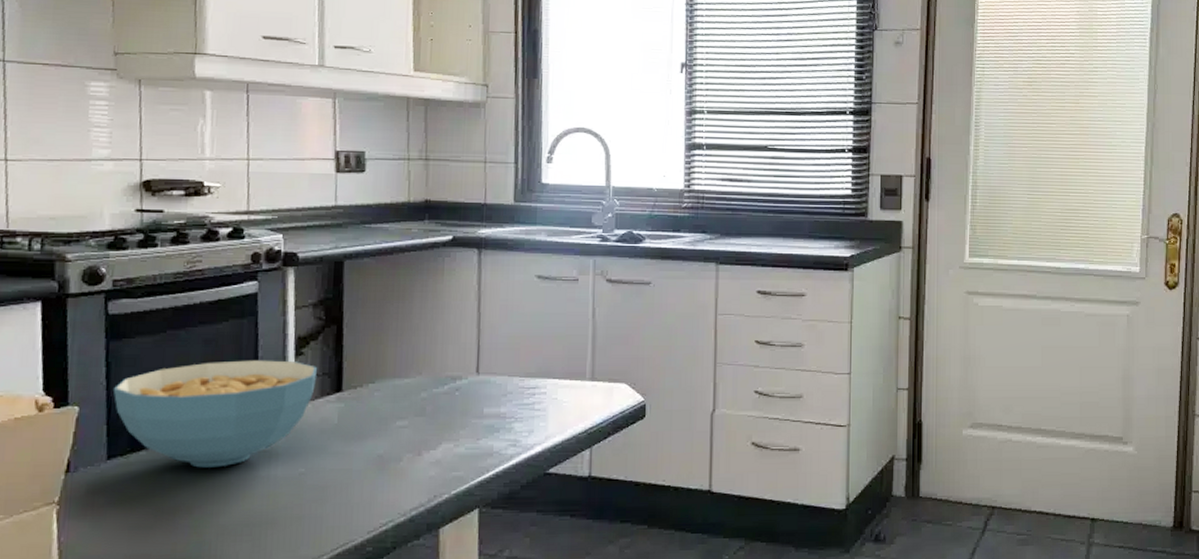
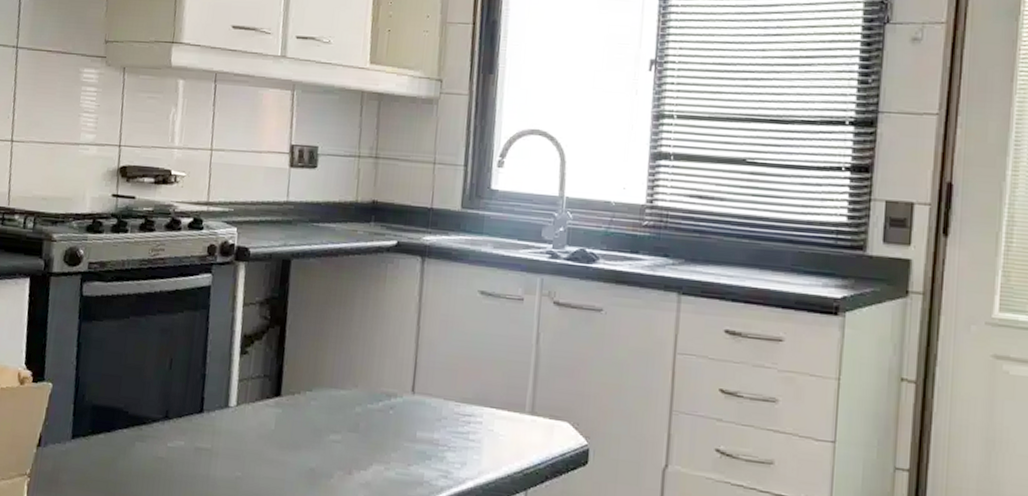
cereal bowl: present [112,360,318,468] -> none [81,352,260,460]

